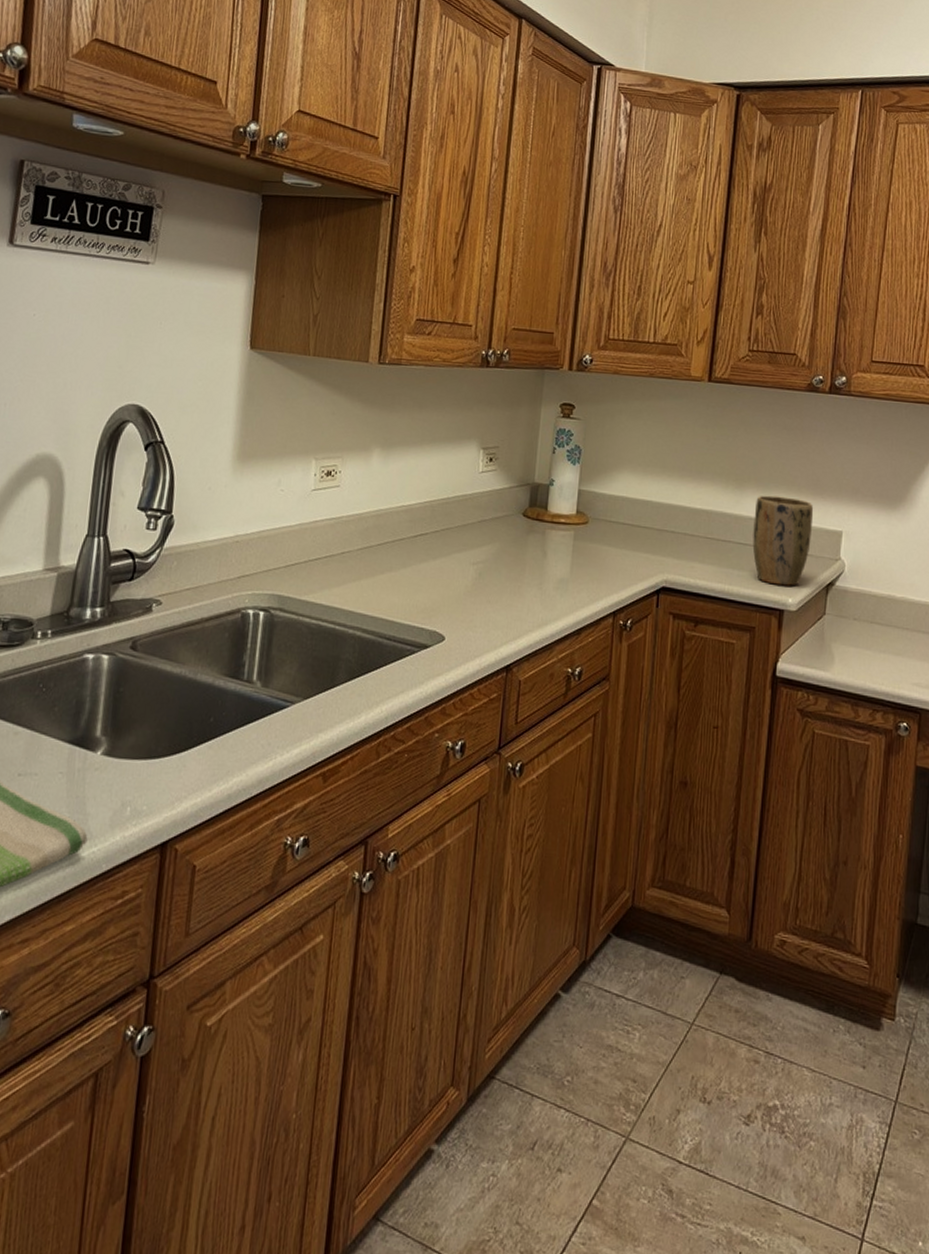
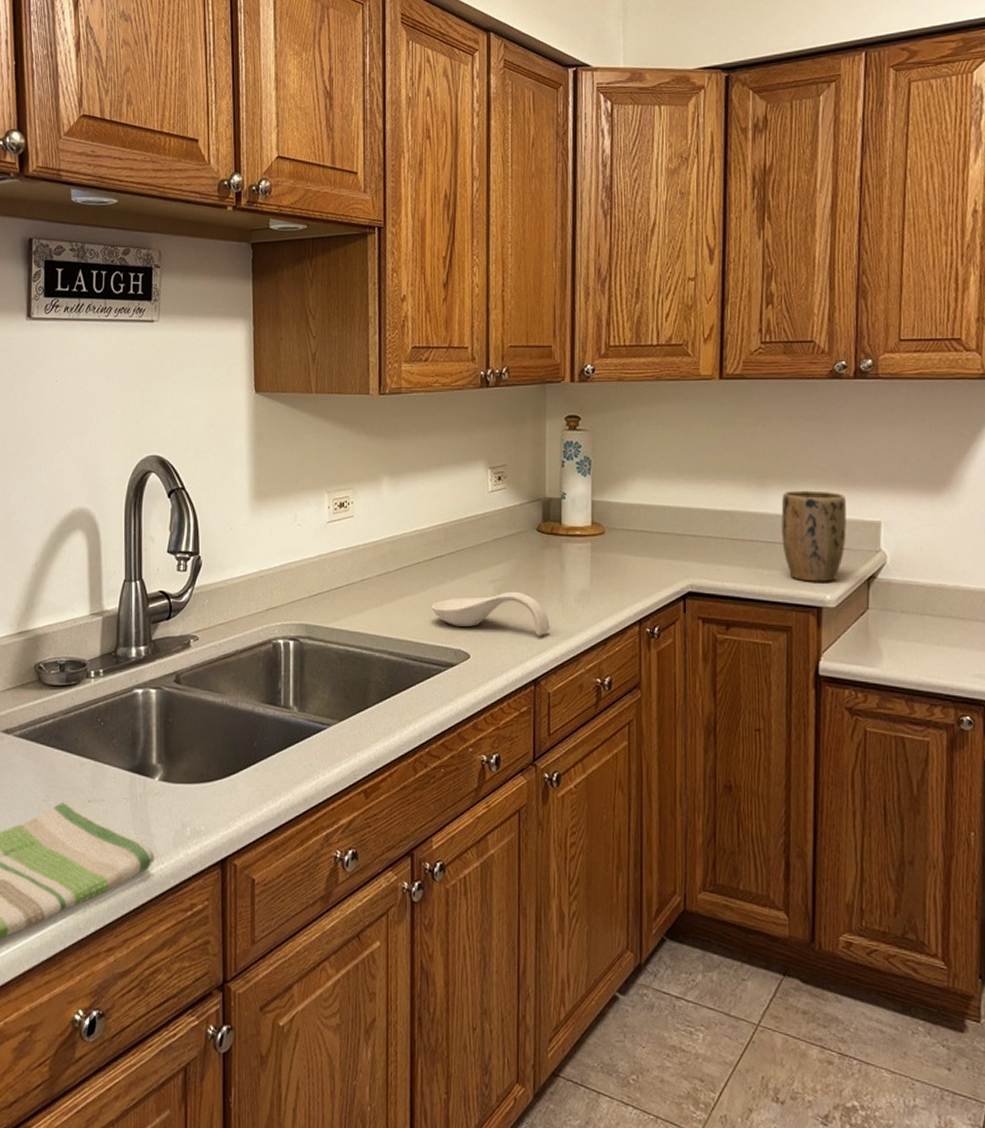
spoon rest: none [410,574,528,622] -> present [431,591,550,636]

